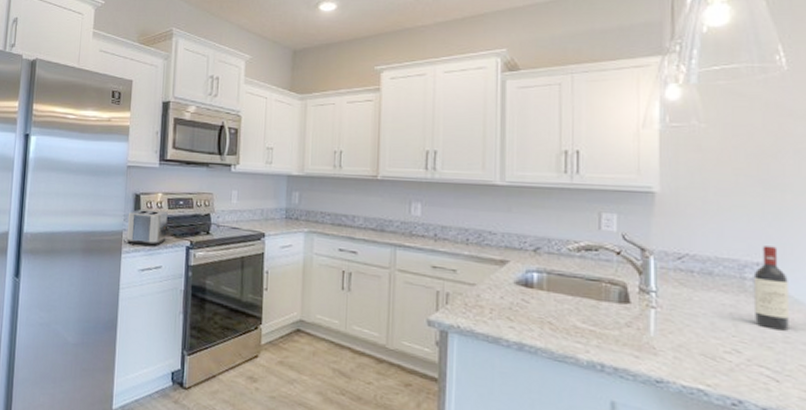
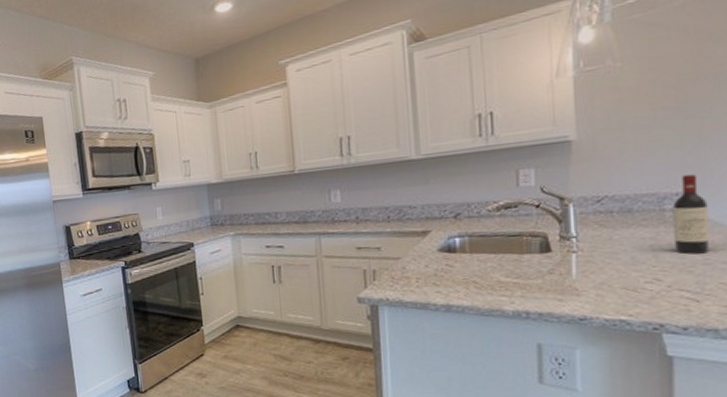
toaster: present [126,208,170,247] -> none [62,237,103,274]

